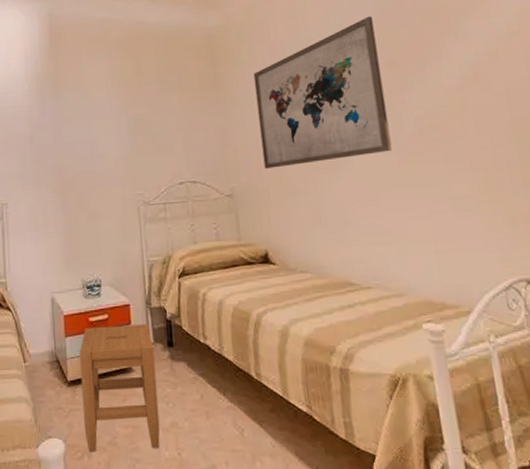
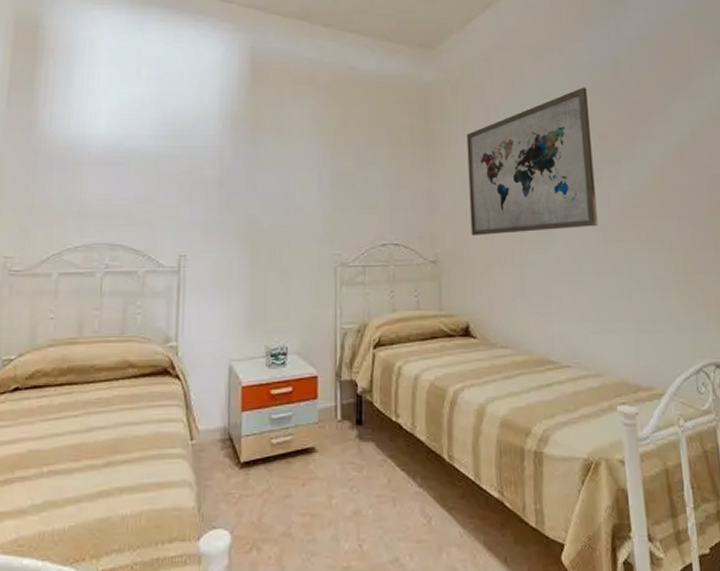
stool: present [79,324,160,452] -> none [255,399,341,545]

